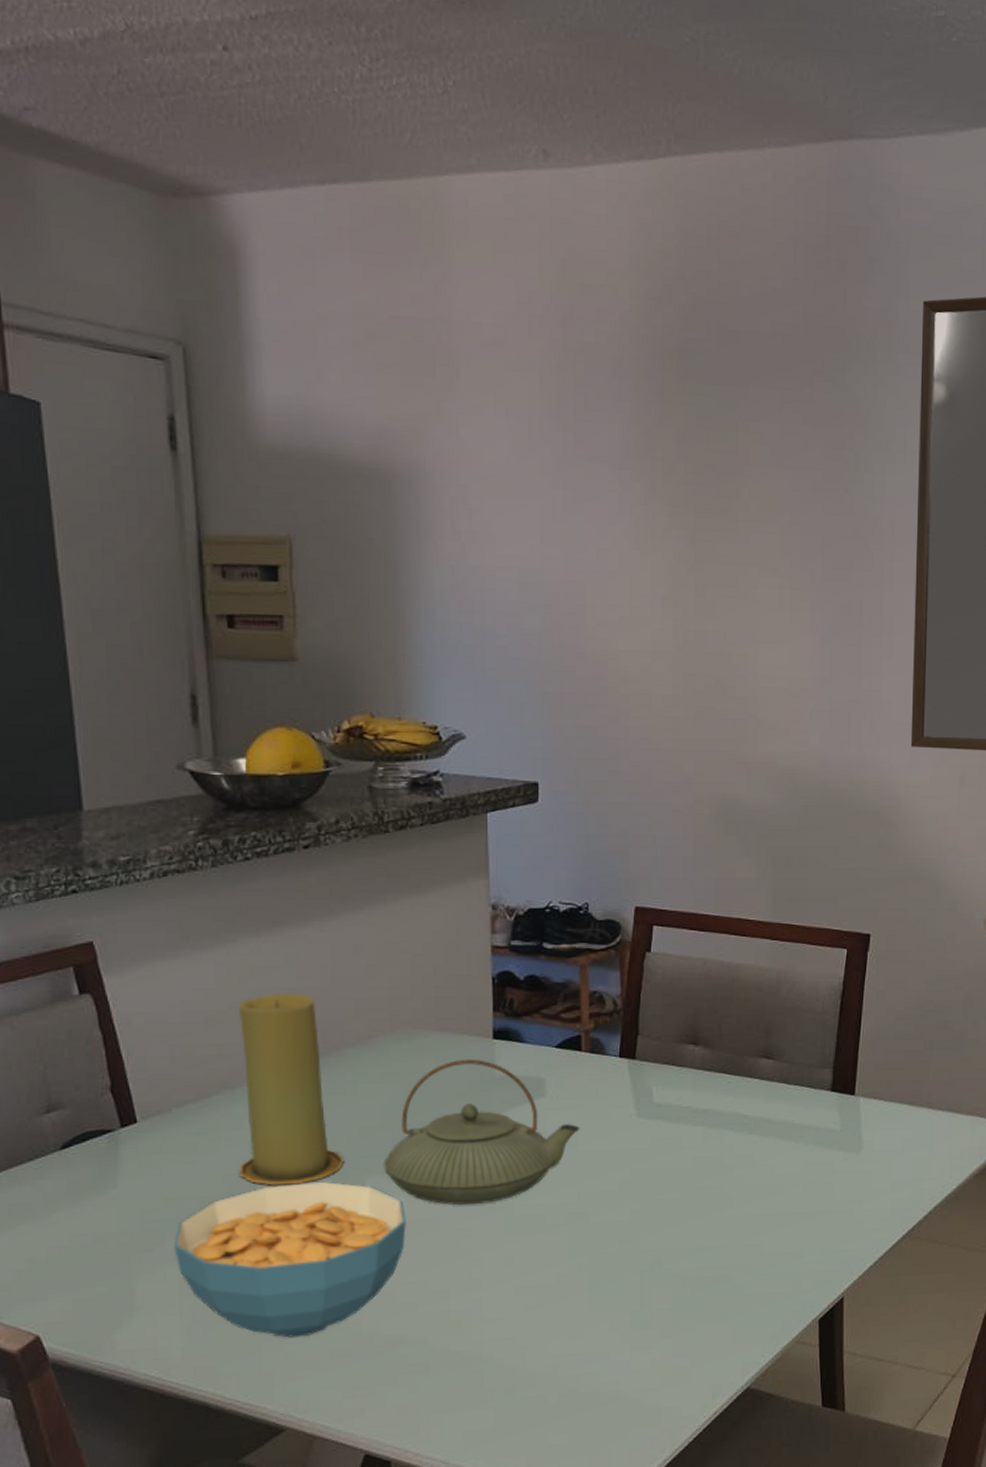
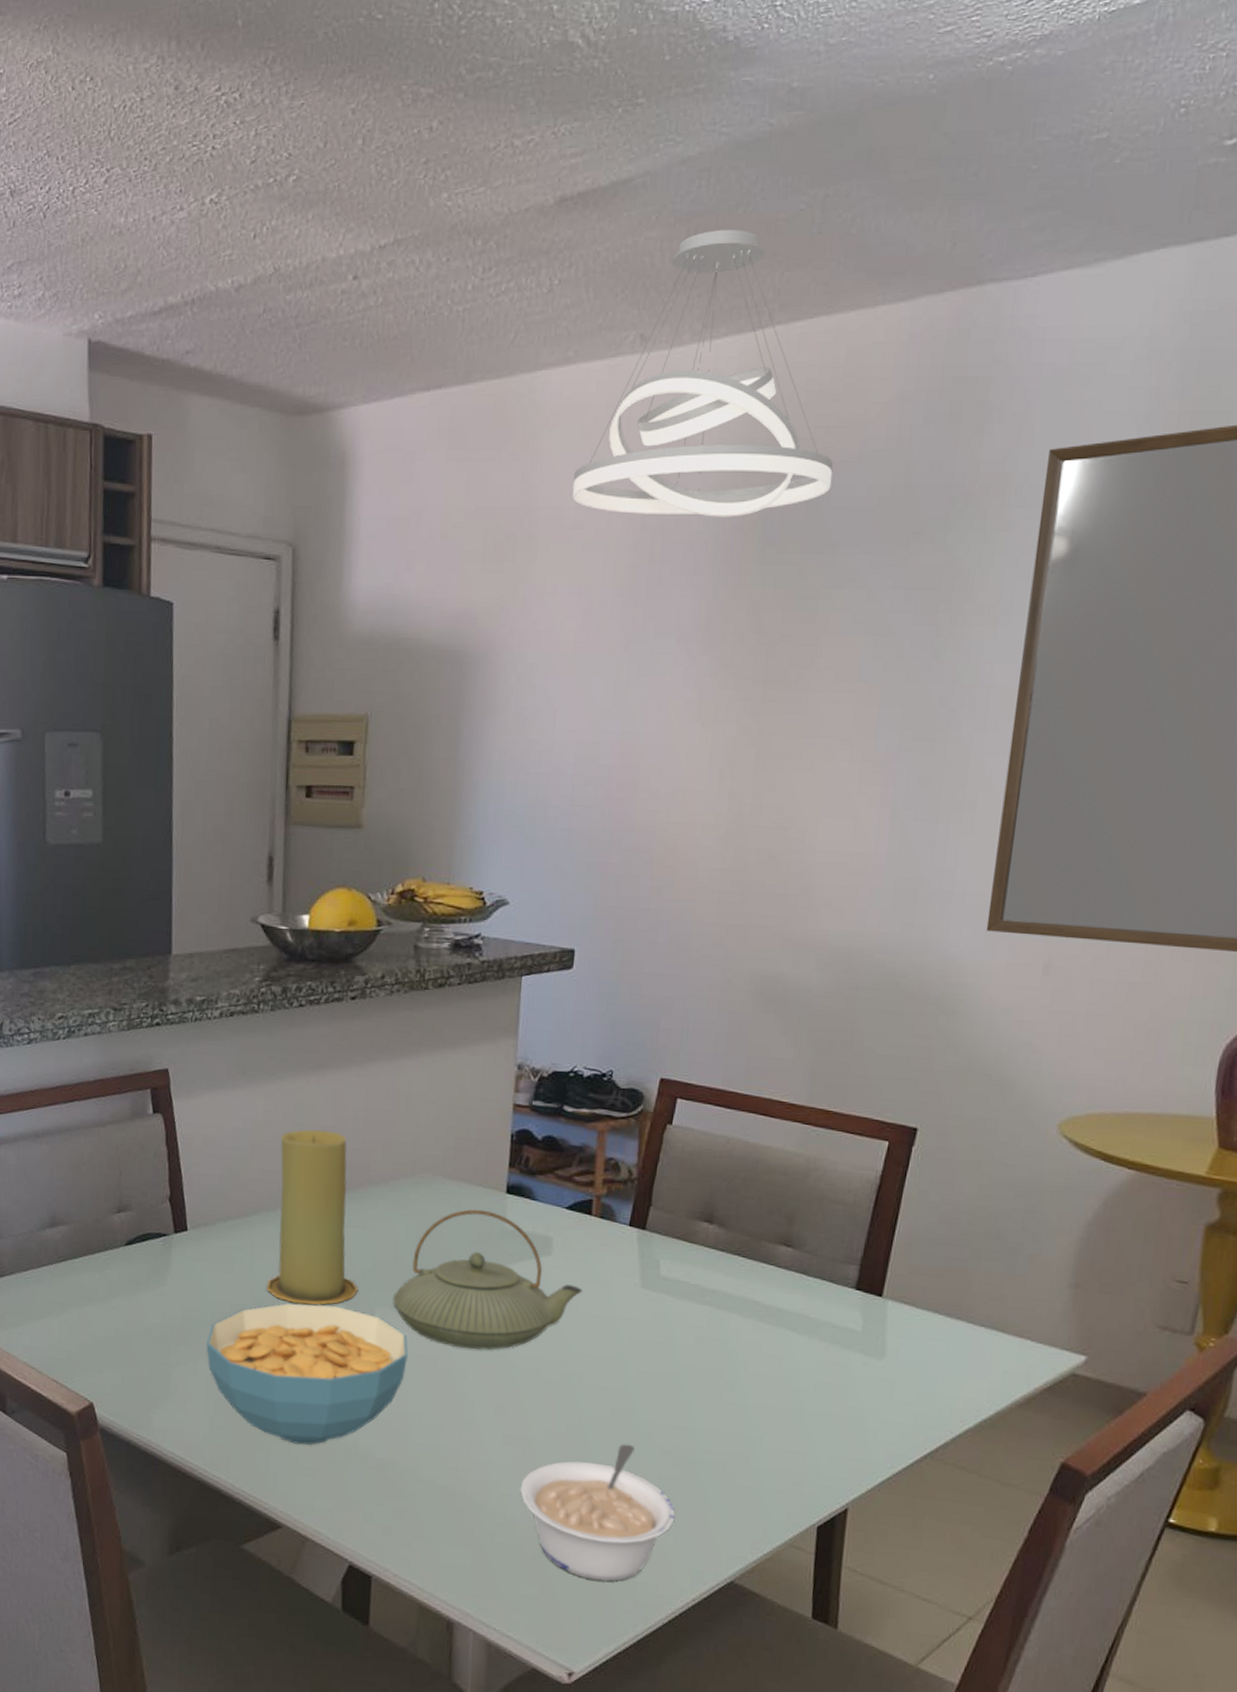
pendant light: none [488,51,739,345] -> present [572,229,834,517]
legume: none [538,1274,690,1415] -> present [520,1444,676,1582]

